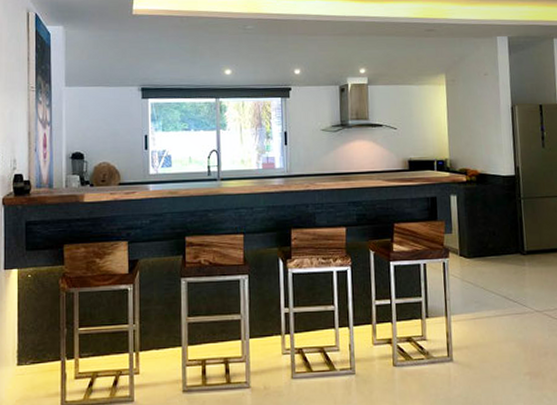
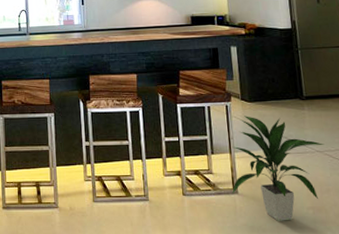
indoor plant: none [446,273,544,390] -> present [231,116,325,221]

